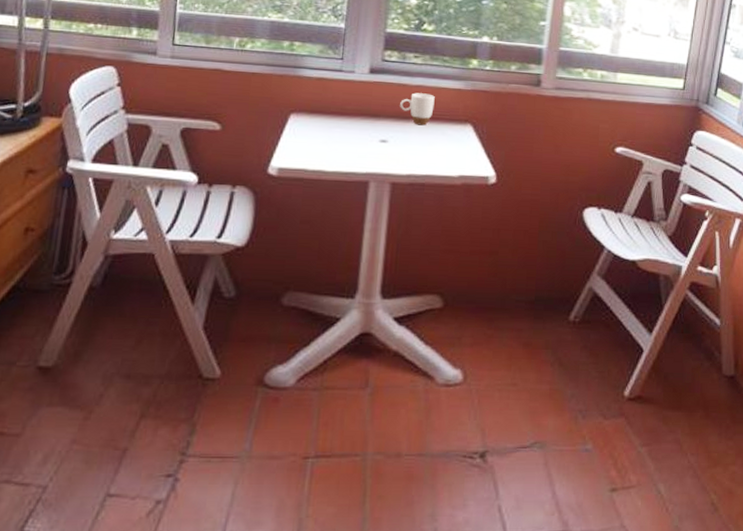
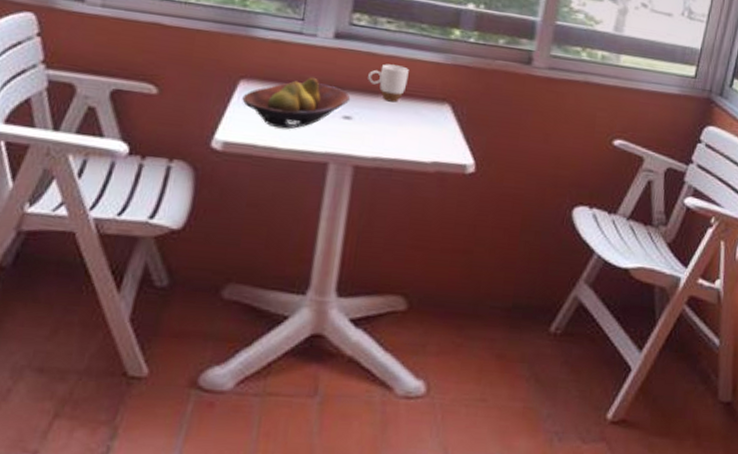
fruit bowl: none [293,107,386,154] -> present [242,77,351,129]

